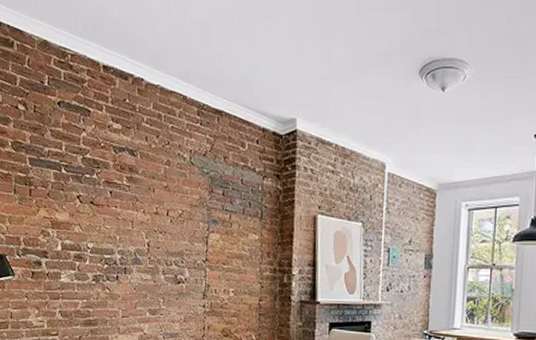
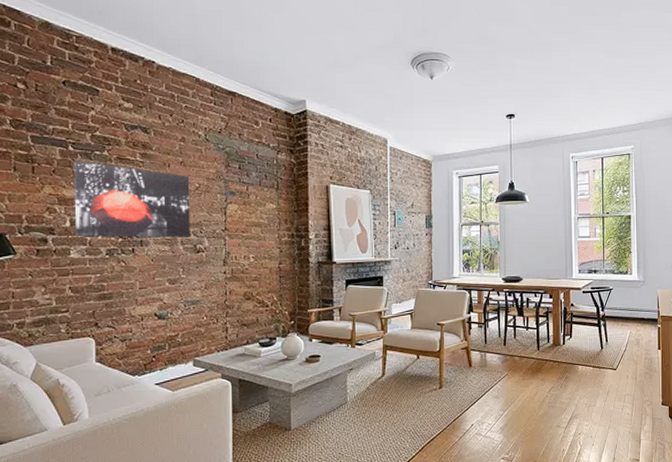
wall art: none [65,184,173,267] -> present [74,160,190,238]

